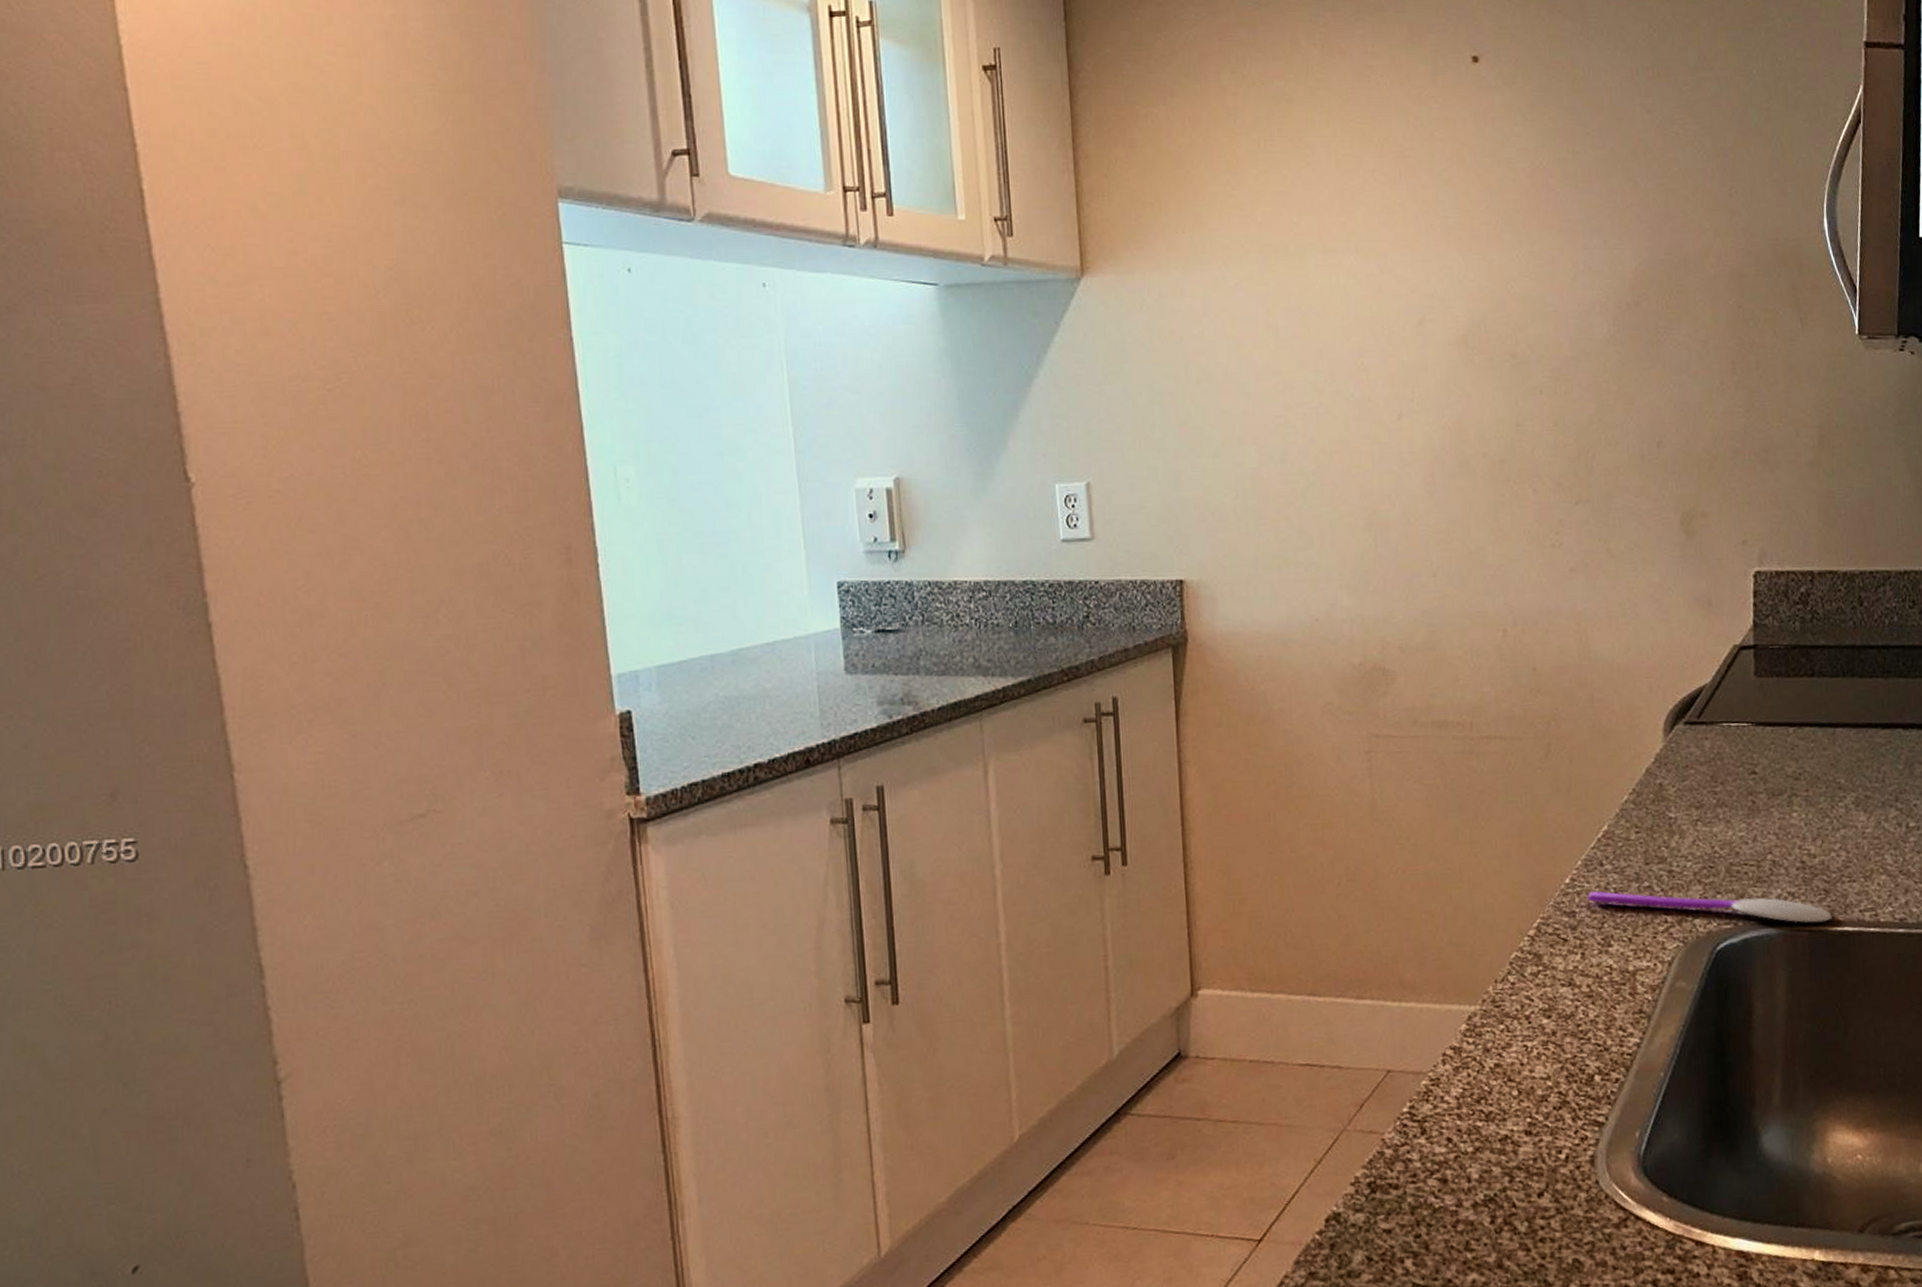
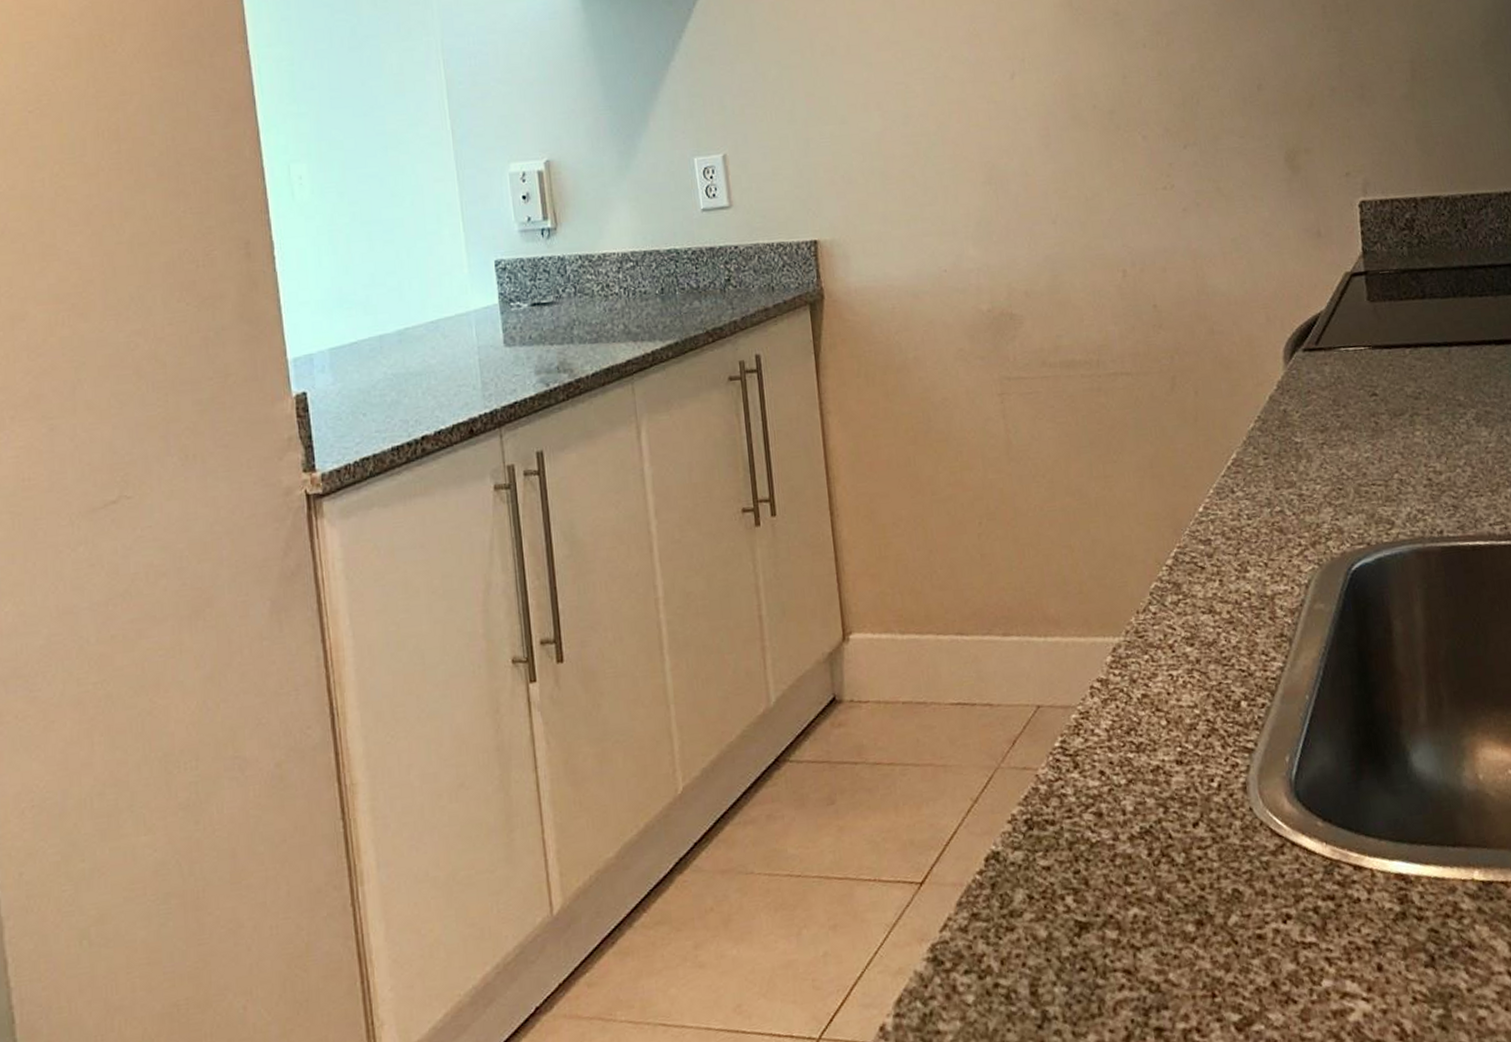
spoon: present [1588,891,1832,923] -> none [1222,516,1463,539]

